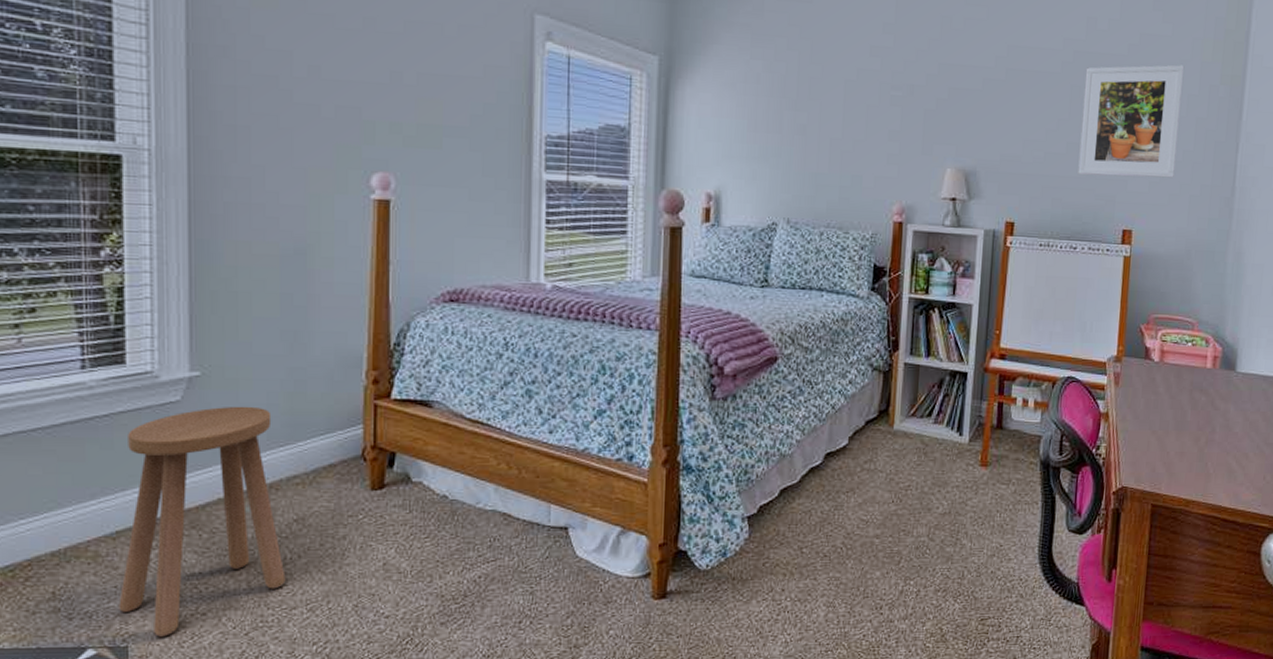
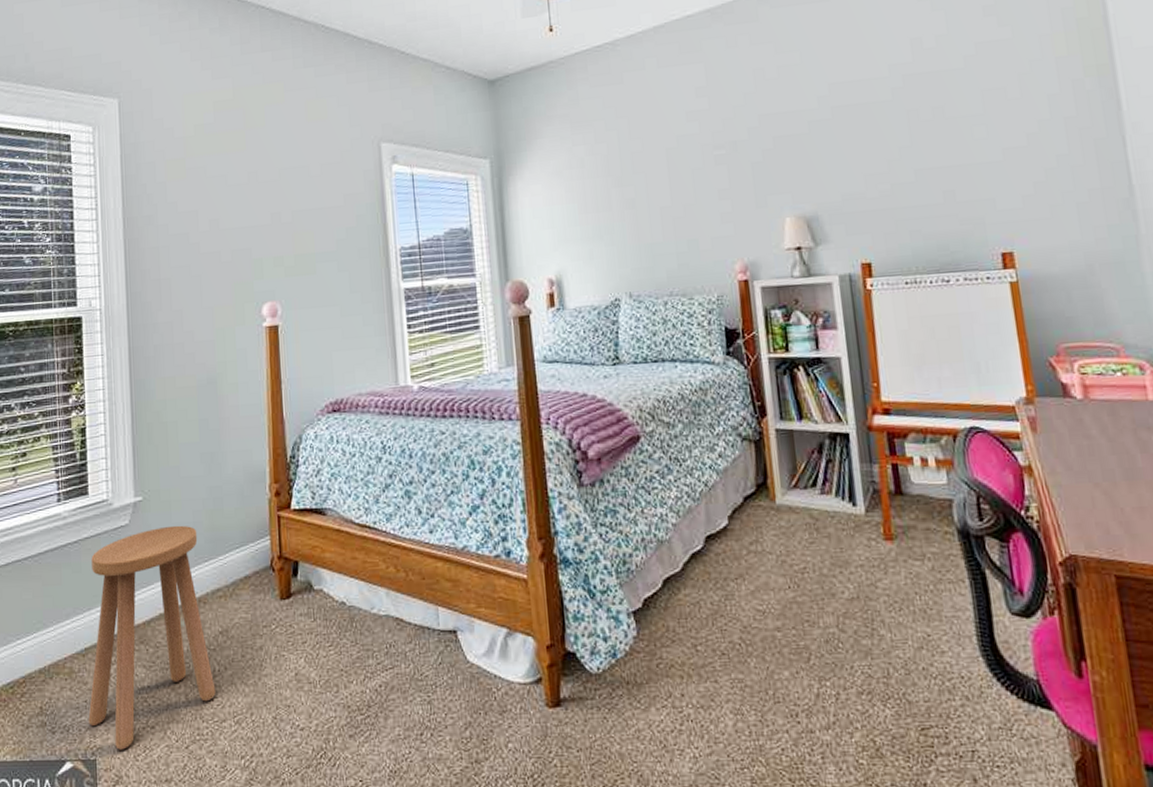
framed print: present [1078,64,1185,178] -> none [919,65,1052,202]

